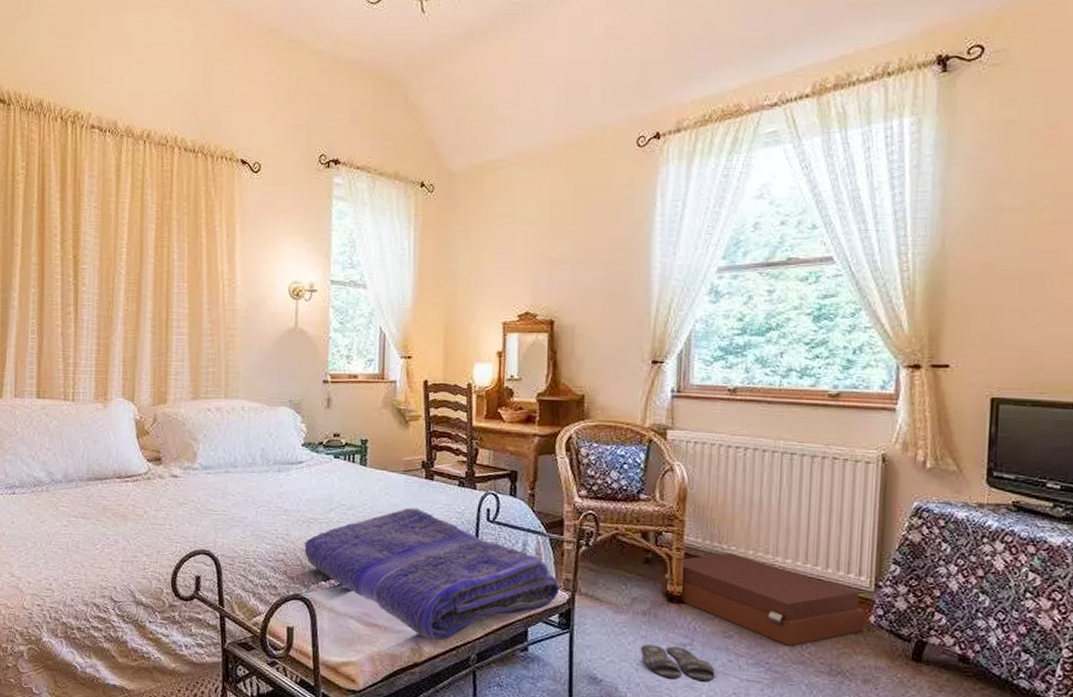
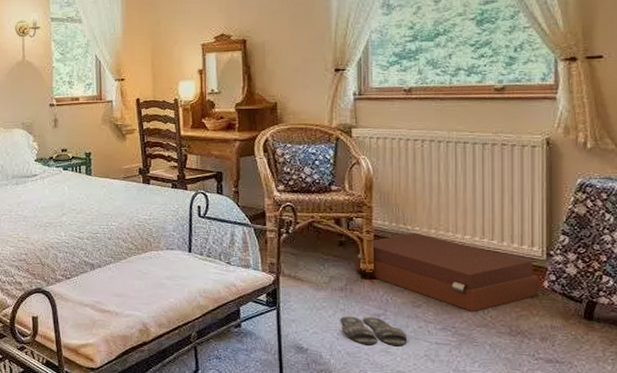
towel: present [304,507,560,641] -> none [42,209,266,322]

